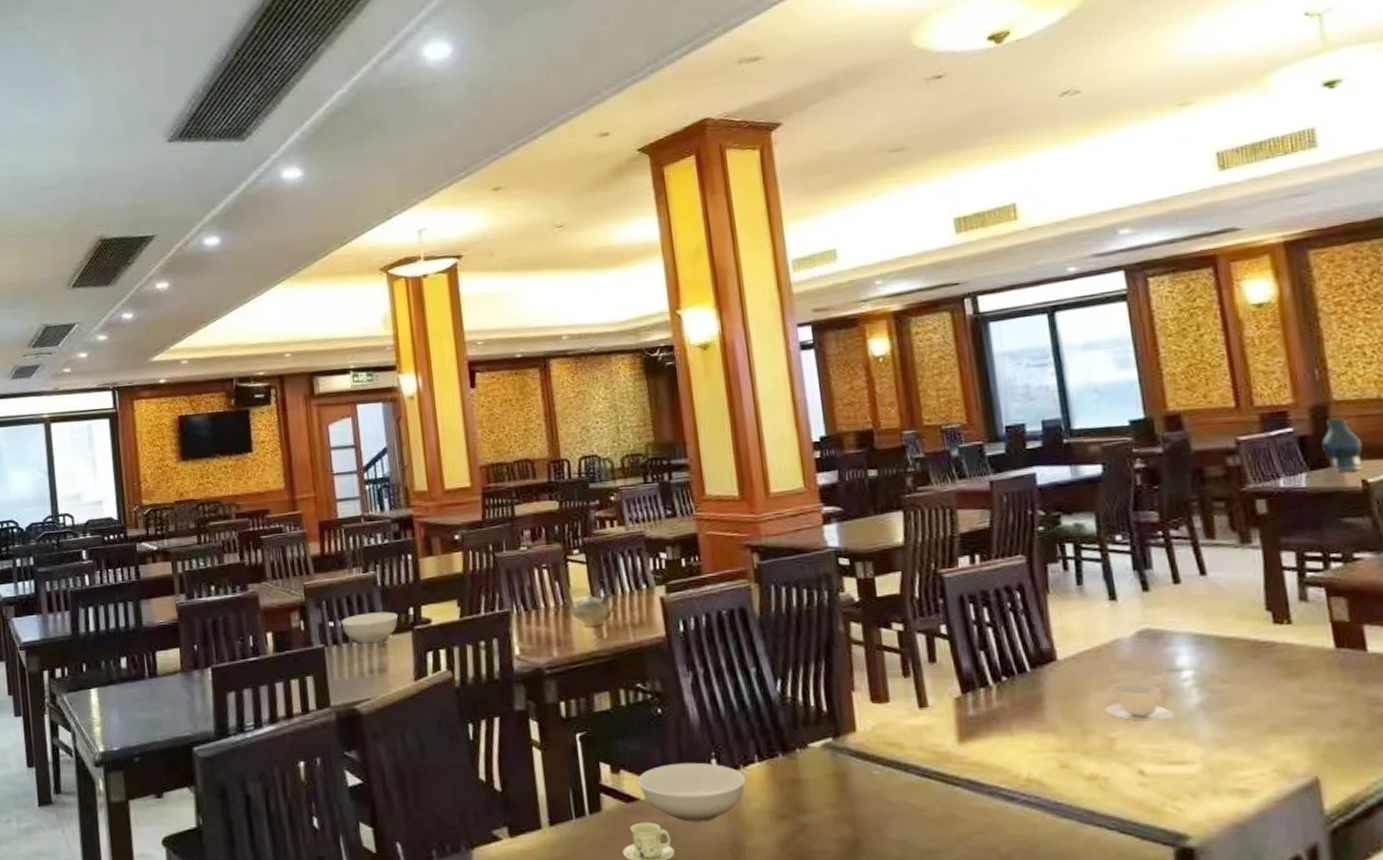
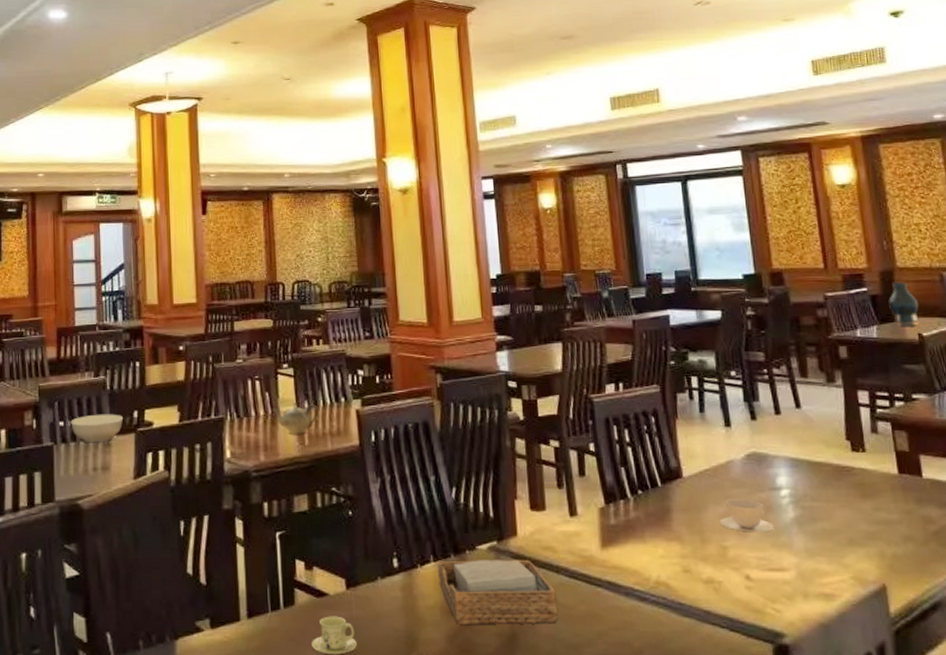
bowl: present [637,762,746,823] -> none [328,561,422,617]
napkin holder: none [763,757,910,830] -> present [438,559,559,624]

